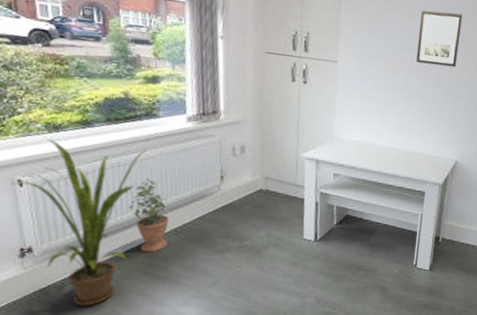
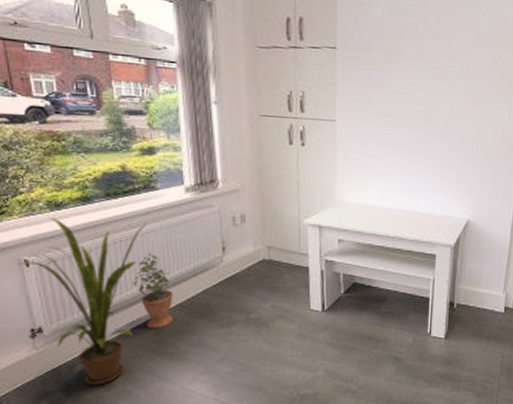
wall art: present [416,10,463,68] -> none [419,59,467,119]

